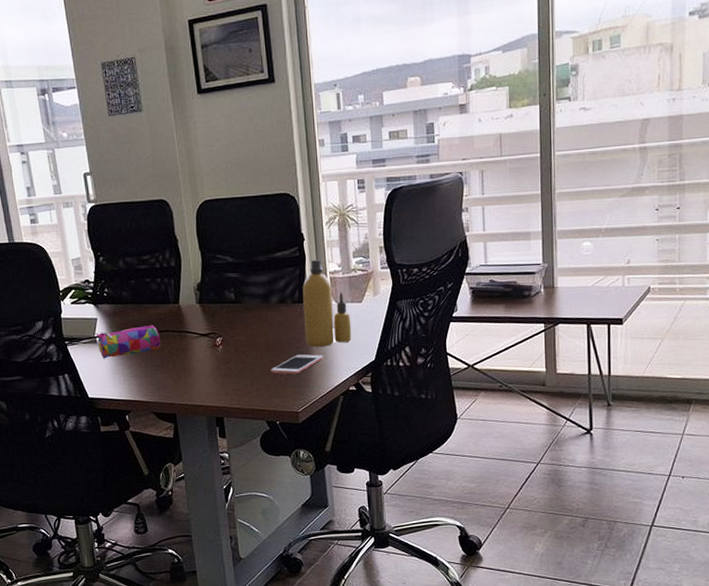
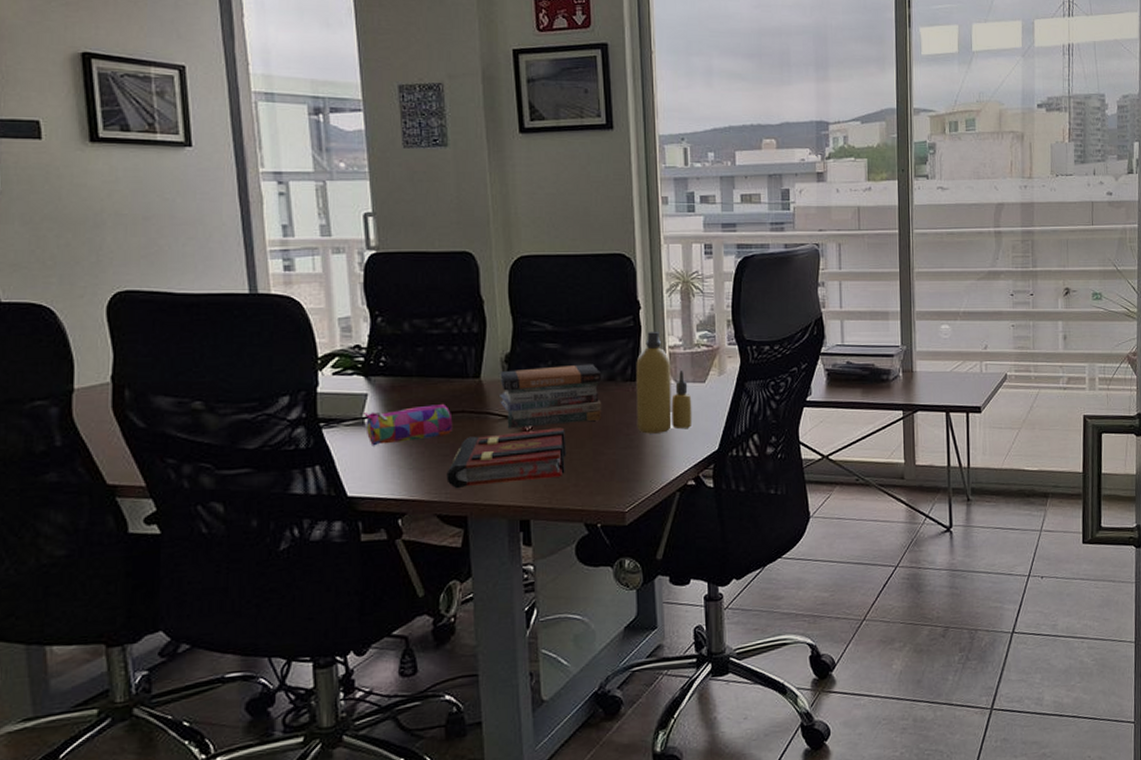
book: none [158,343,249,392] -> present [446,427,566,489]
book stack: none [194,289,276,344] -> present [500,363,602,428]
cell phone: present [270,354,324,375] -> none [593,442,658,467]

